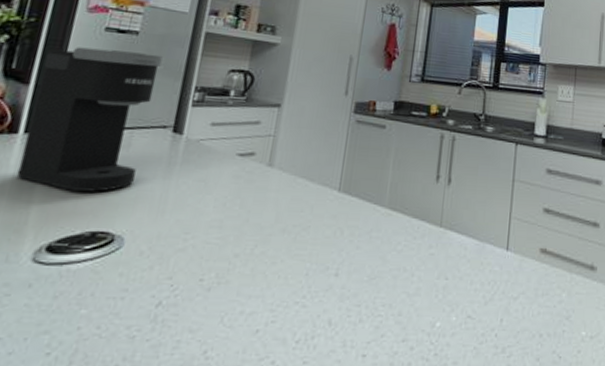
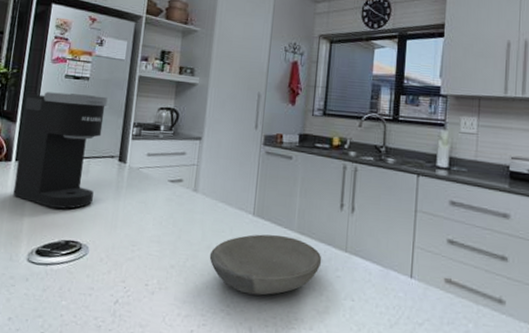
bowl: none [283,212,415,282] -> present [209,234,322,296]

